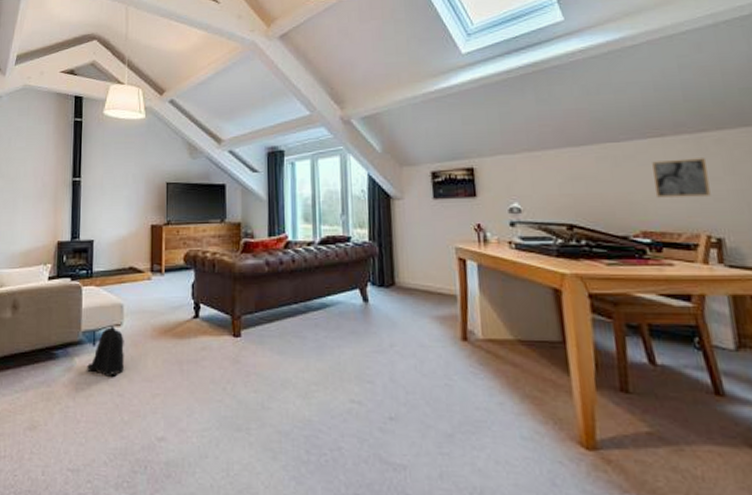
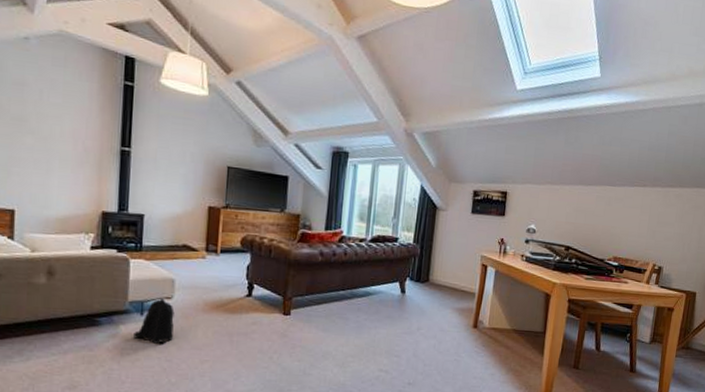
wall art: present [652,158,711,198] -> none [629,205,668,236]

